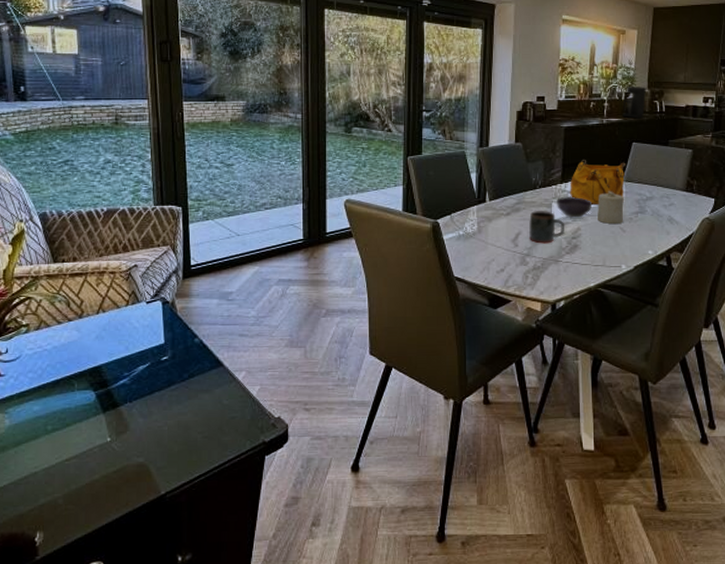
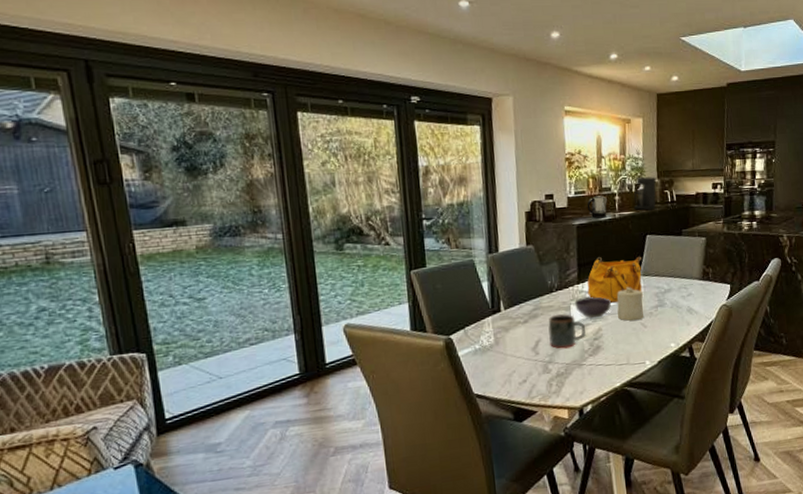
kettle: none [576,101,596,123] -> present [587,195,607,219]

